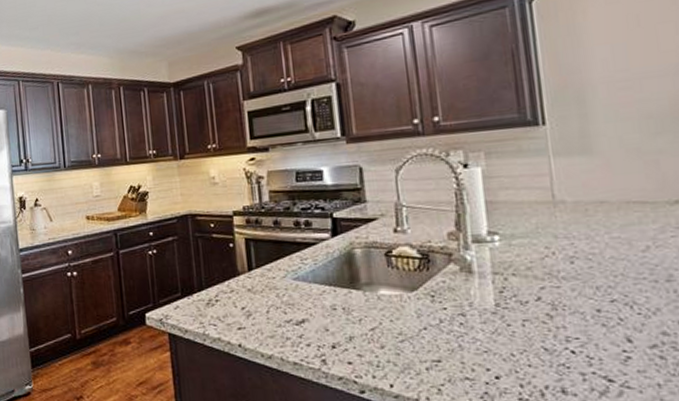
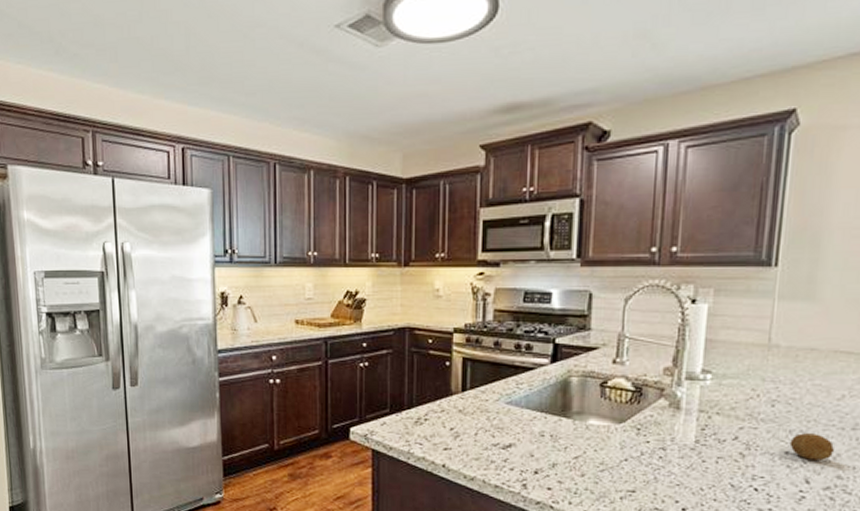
fruit: none [599,288,653,317] -> present [789,433,835,461]

